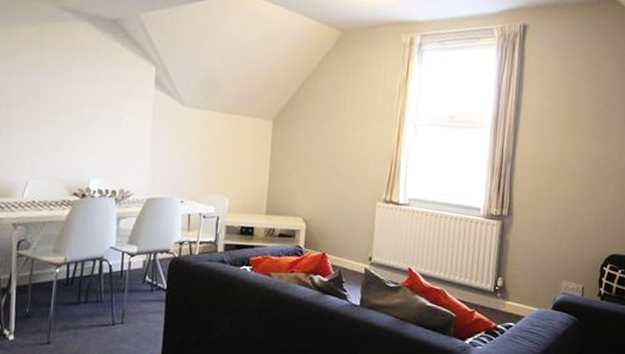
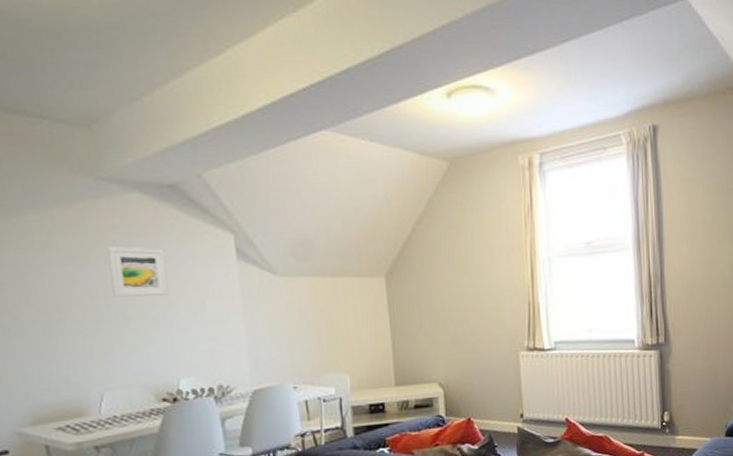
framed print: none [52,63,98,110] -> present [107,246,169,297]

